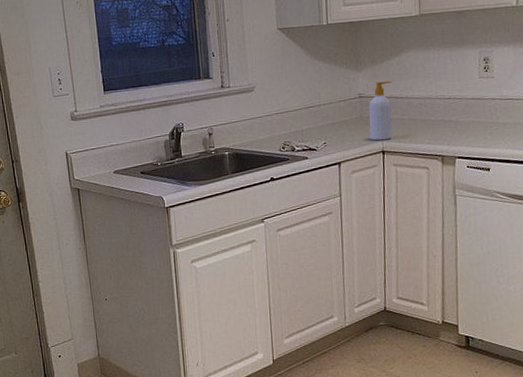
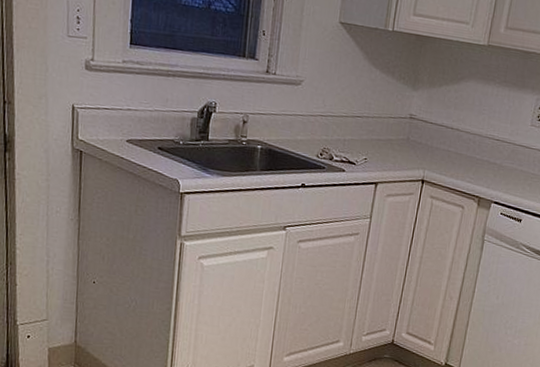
soap bottle: present [368,81,392,141] -> none [412,106,446,170]

